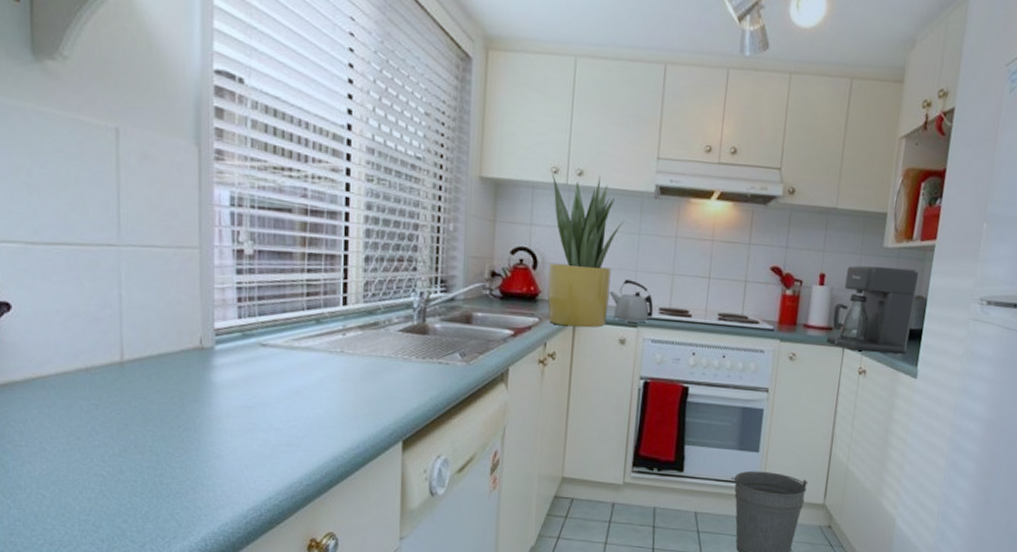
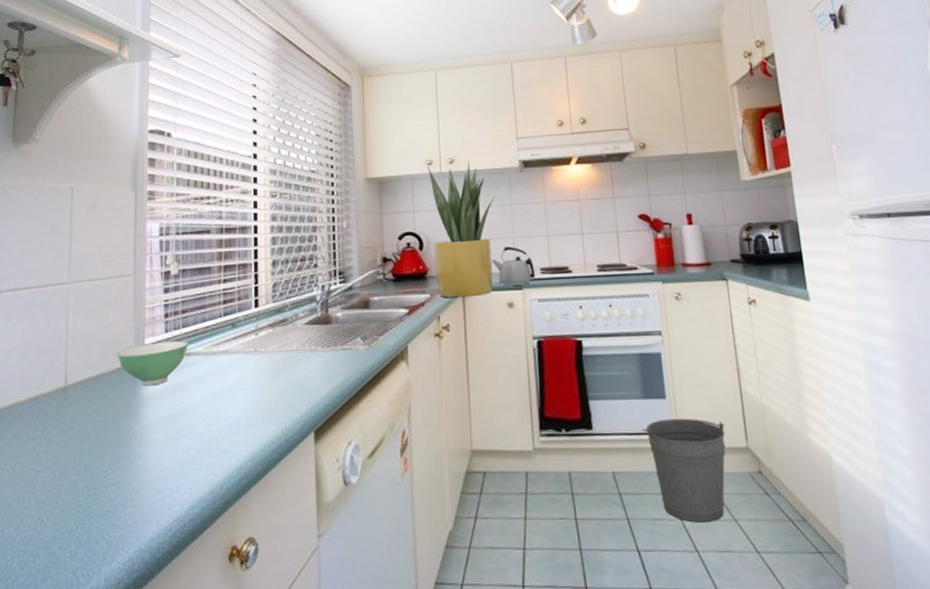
bowl: none [180,327,266,374] -> present [116,341,189,386]
coffee maker: present [826,265,920,355] -> none [707,197,792,283]

